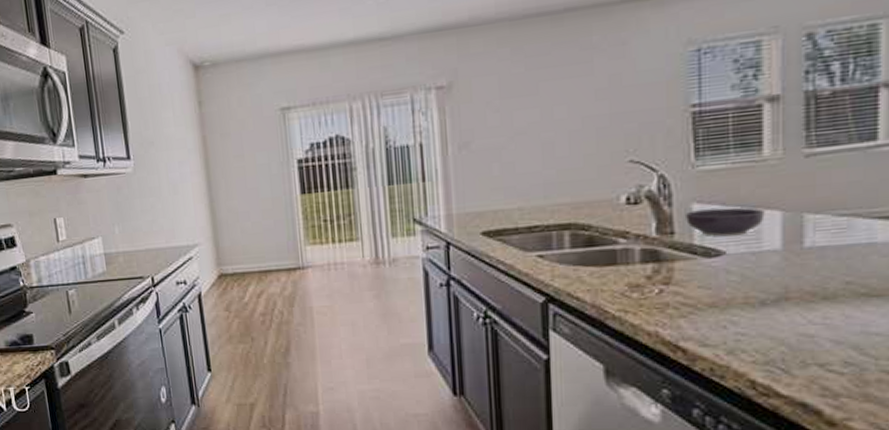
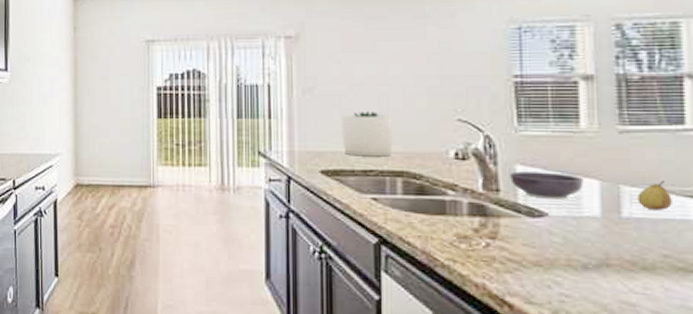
planter: none [502,162,559,213] -> present [342,112,392,157]
fruit: none [821,204,858,237] -> present [637,181,672,211]

